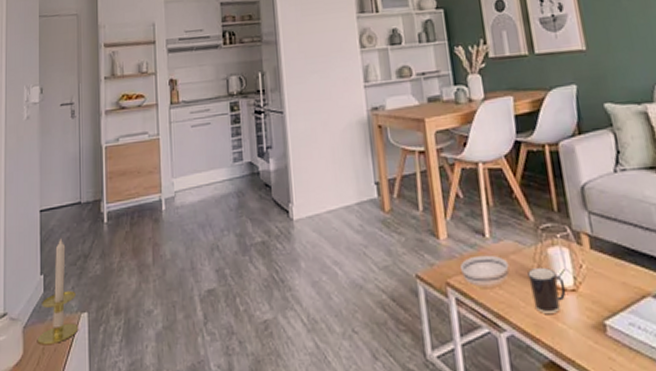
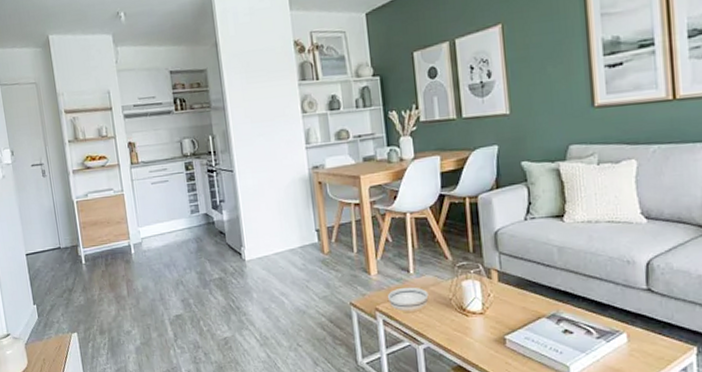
candle: present [37,237,79,346] -> none [37,275,71,357]
mug: present [527,267,567,315] -> none [444,296,475,332]

